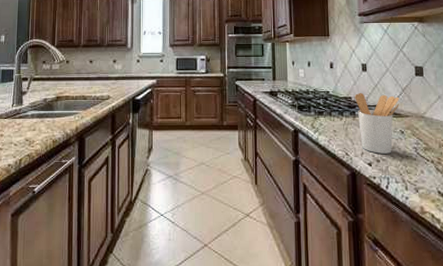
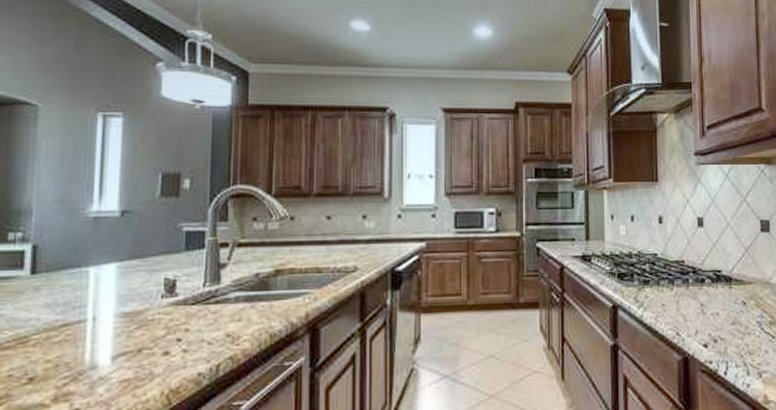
utensil holder: present [355,92,400,154] -> none [688,254,742,332]

